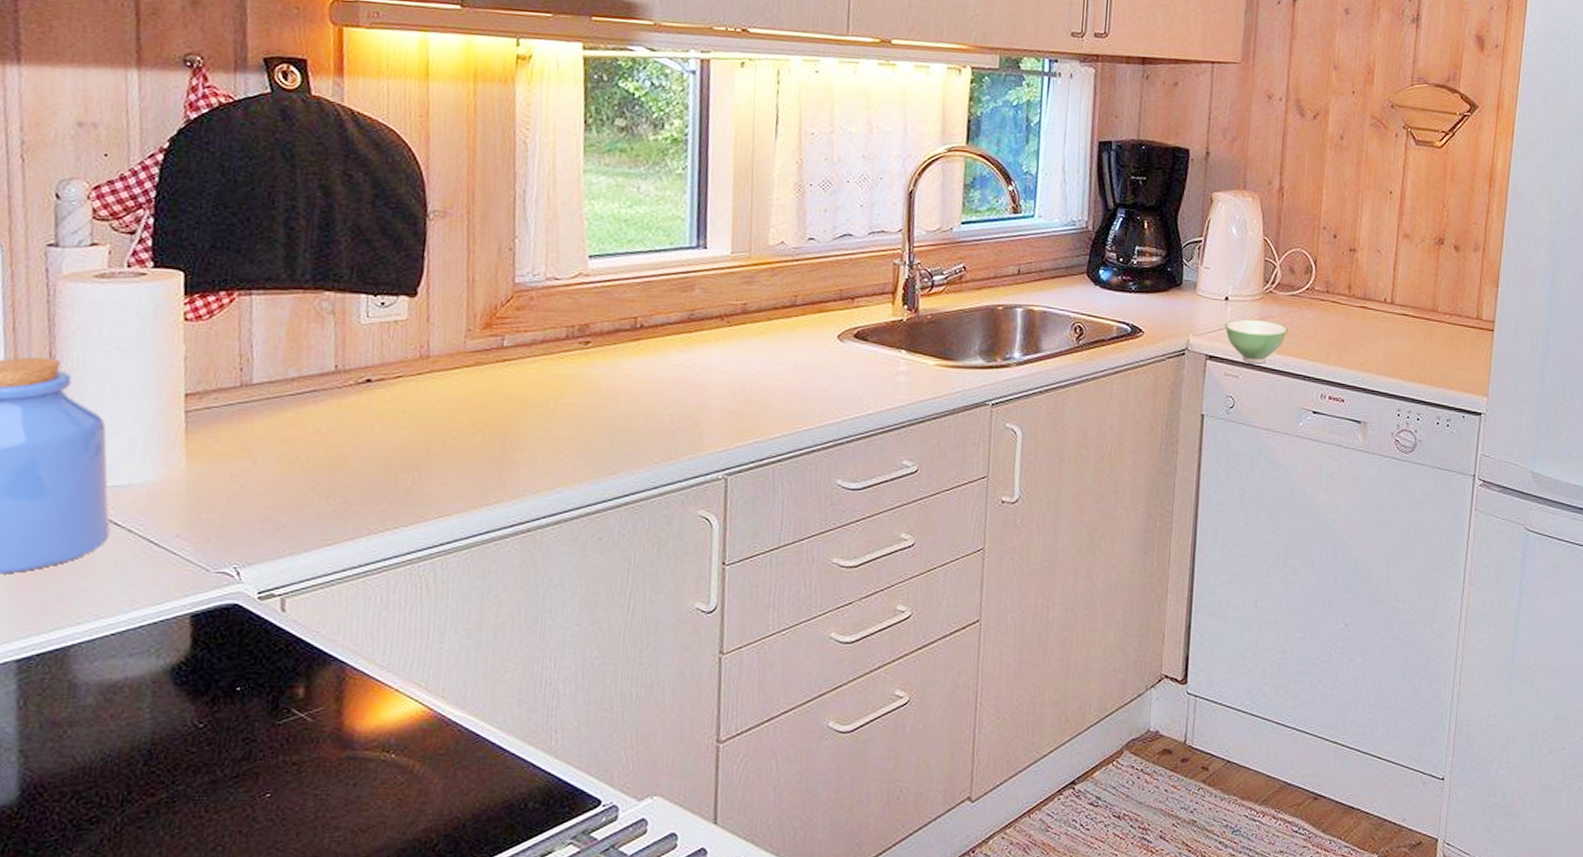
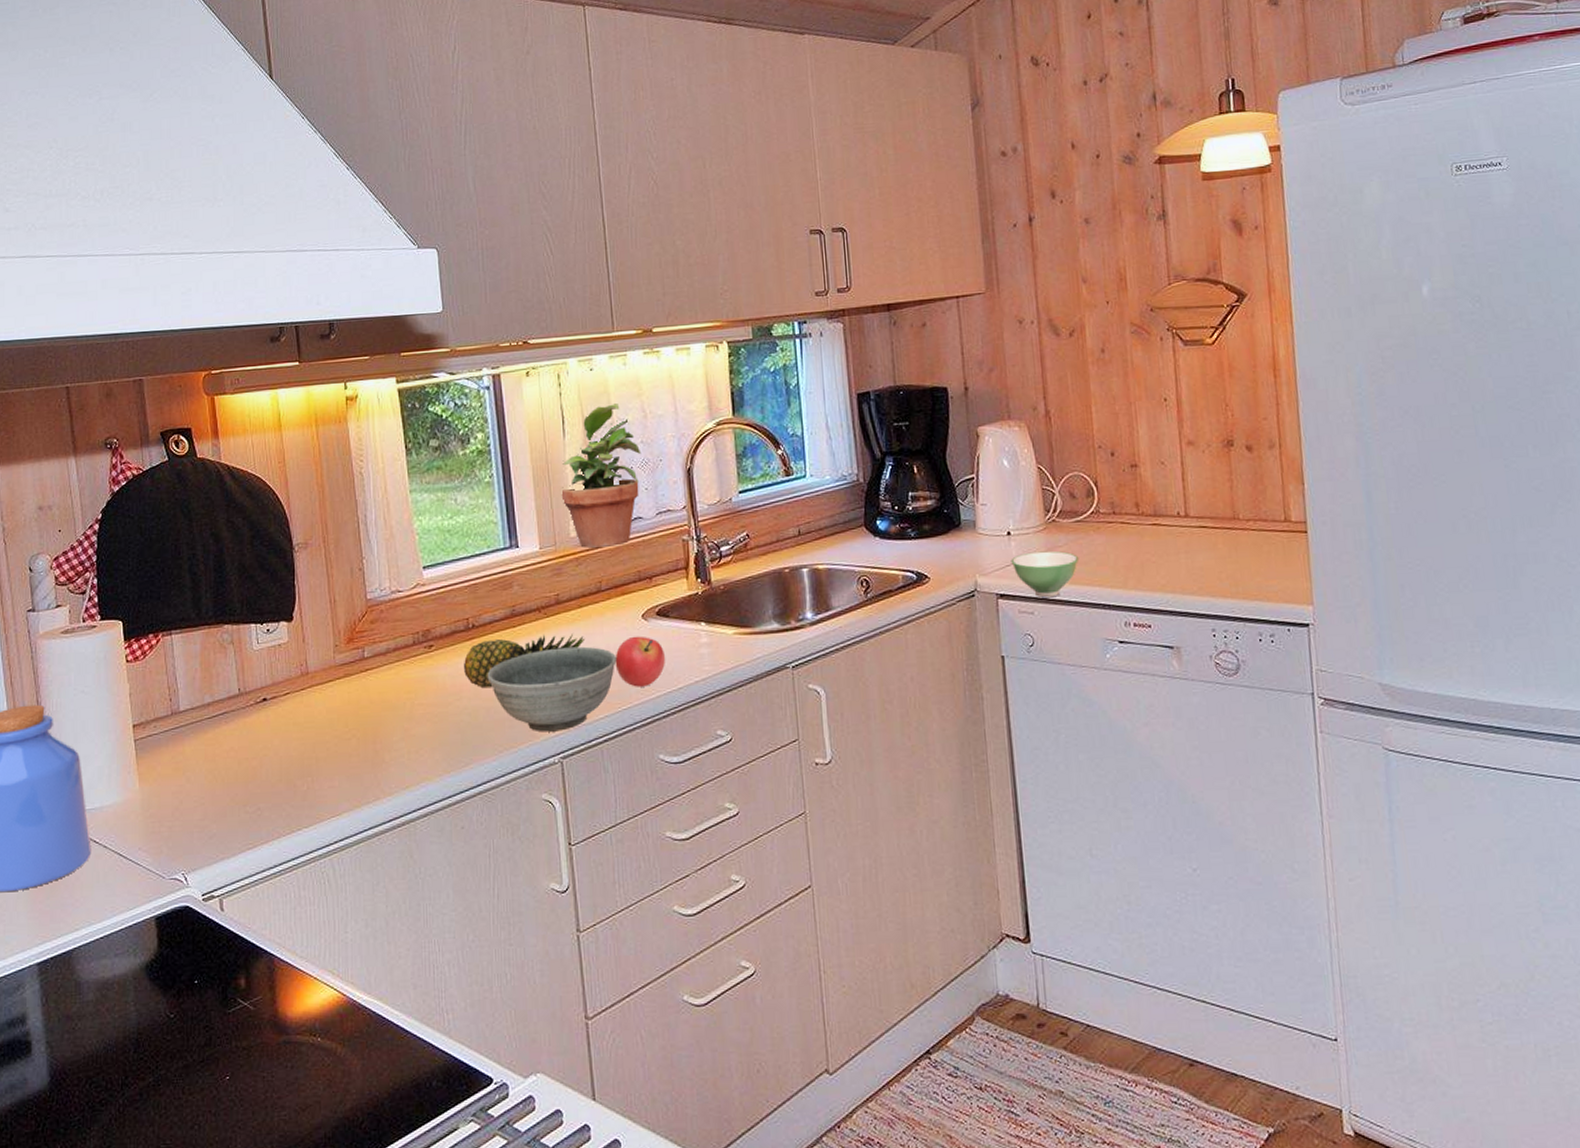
fruit: none [624,342,771,394] -> present [464,634,586,688]
bowl: none [650,359,803,447] -> present [487,646,616,732]
potted plant: none [764,111,861,262] -> present [561,403,642,549]
fruit: none [800,356,859,409] -> present [615,636,666,687]

